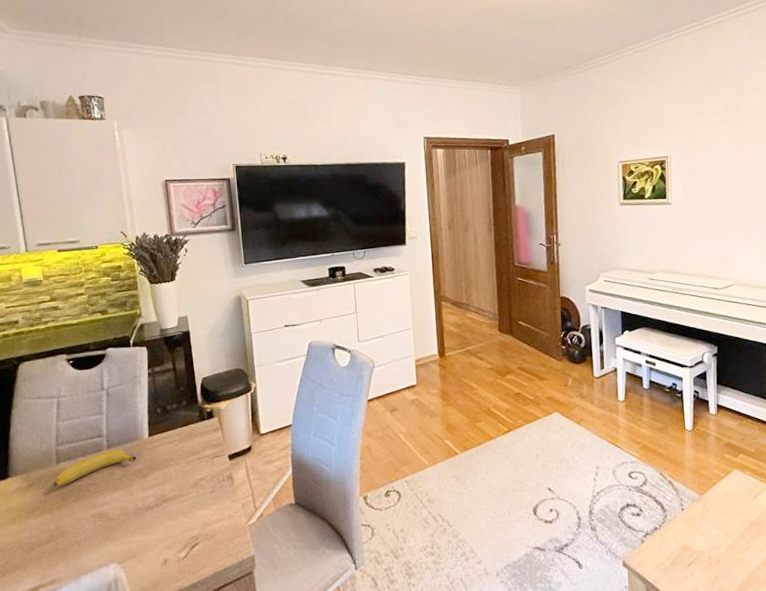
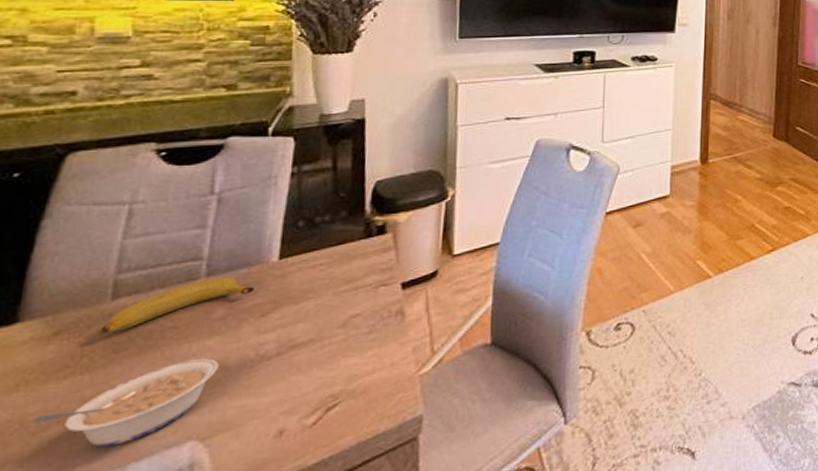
legume: none [26,506,123,564] -> present [33,358,219,448]

